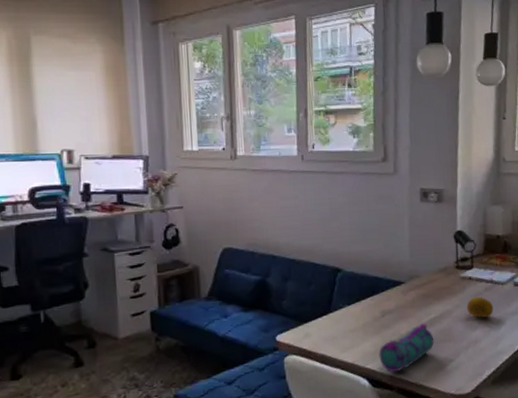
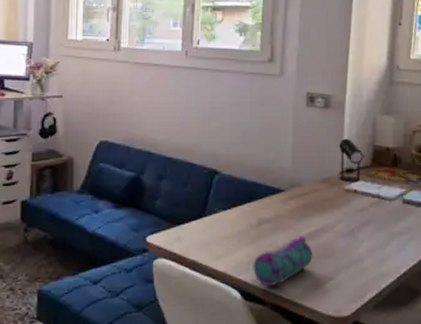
fruit: present [466,296,494,318] -> none [350,211,379,235]

